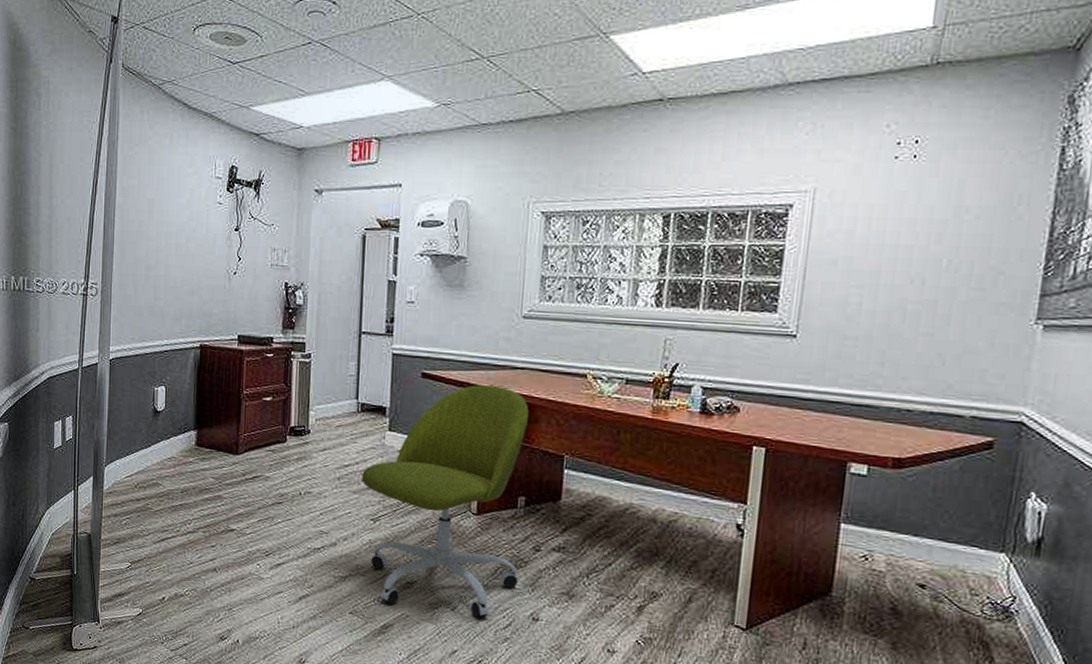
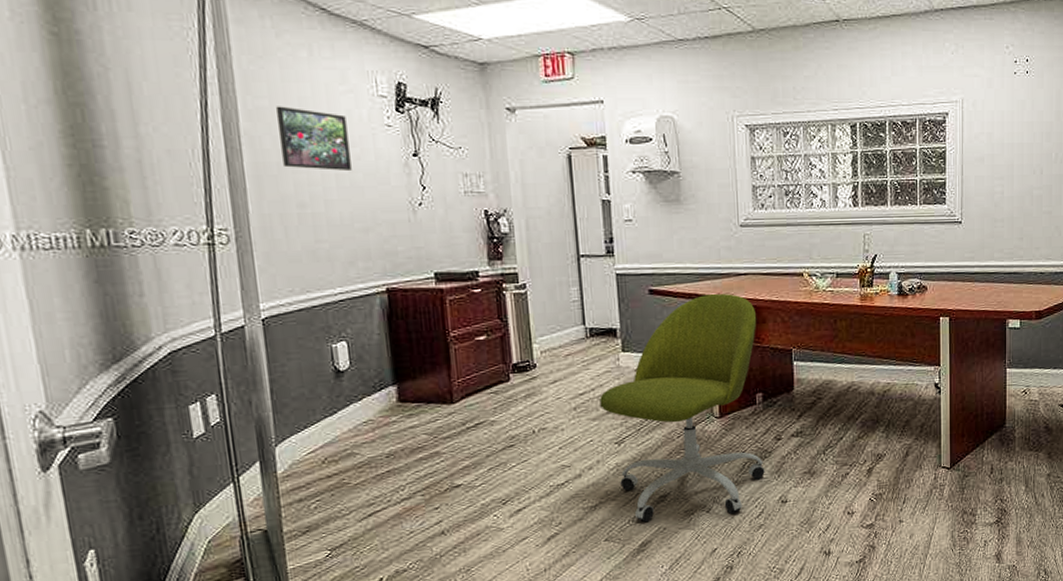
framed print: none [141,185,189,241] -> present [276,106,352,171]

